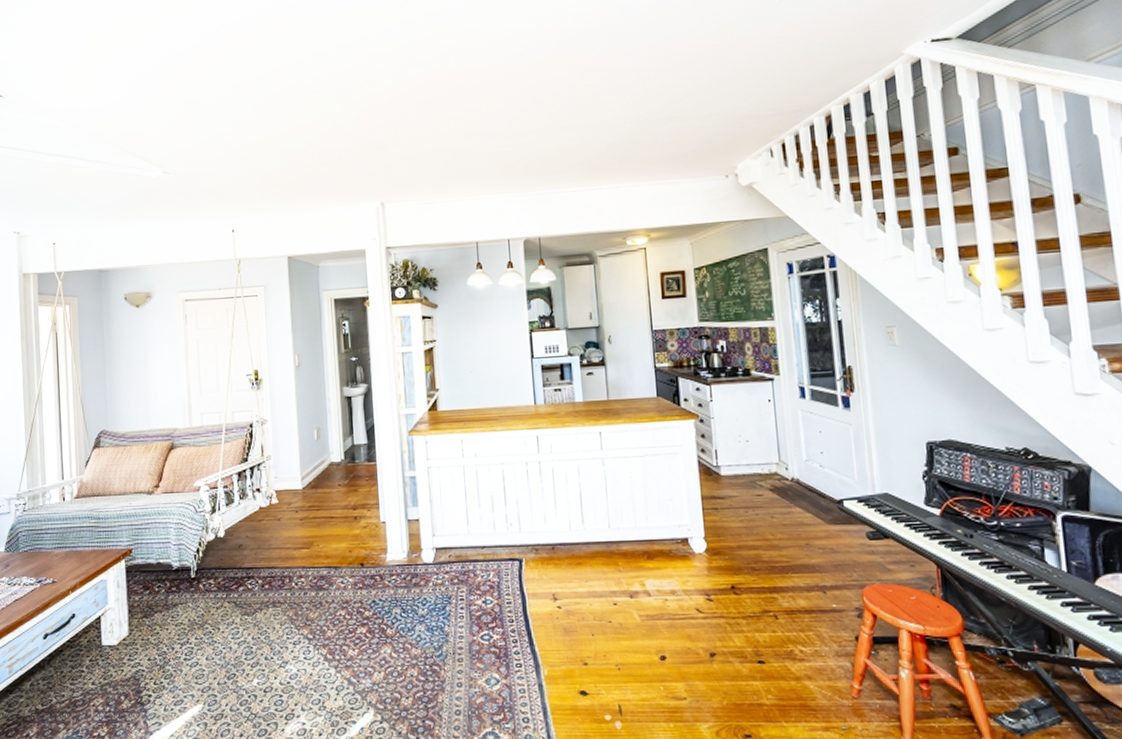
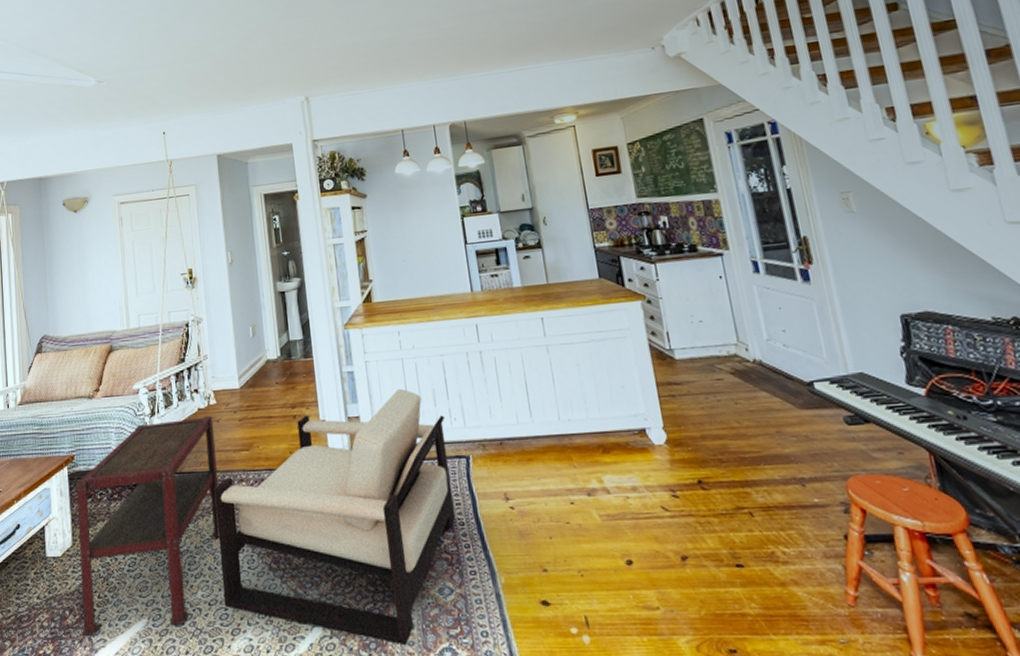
side table: none [133,515,278,721] -> present [75,416,220,637]
armchair: none [273,494,506,730] -> present [214,388,456,646]

